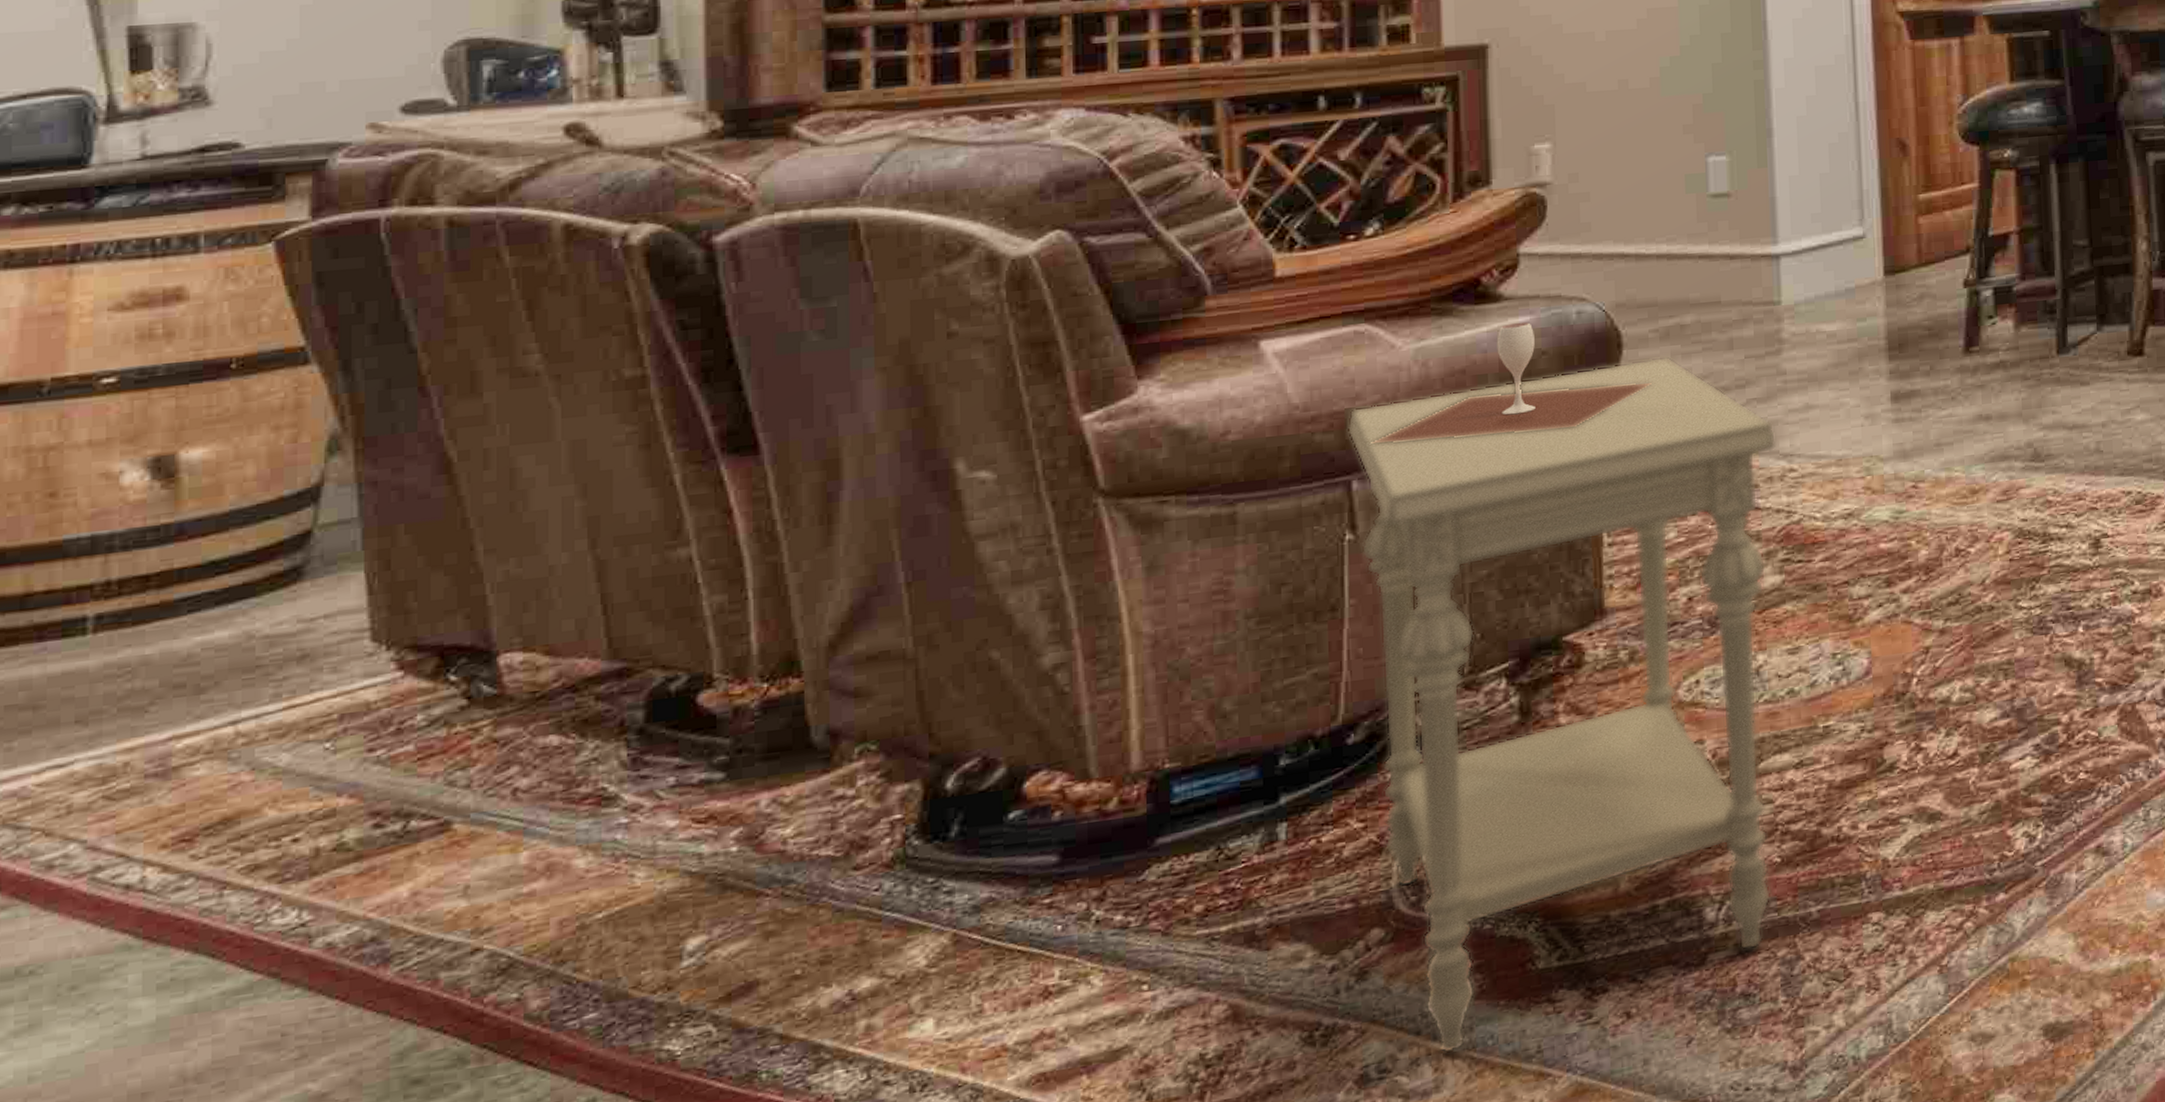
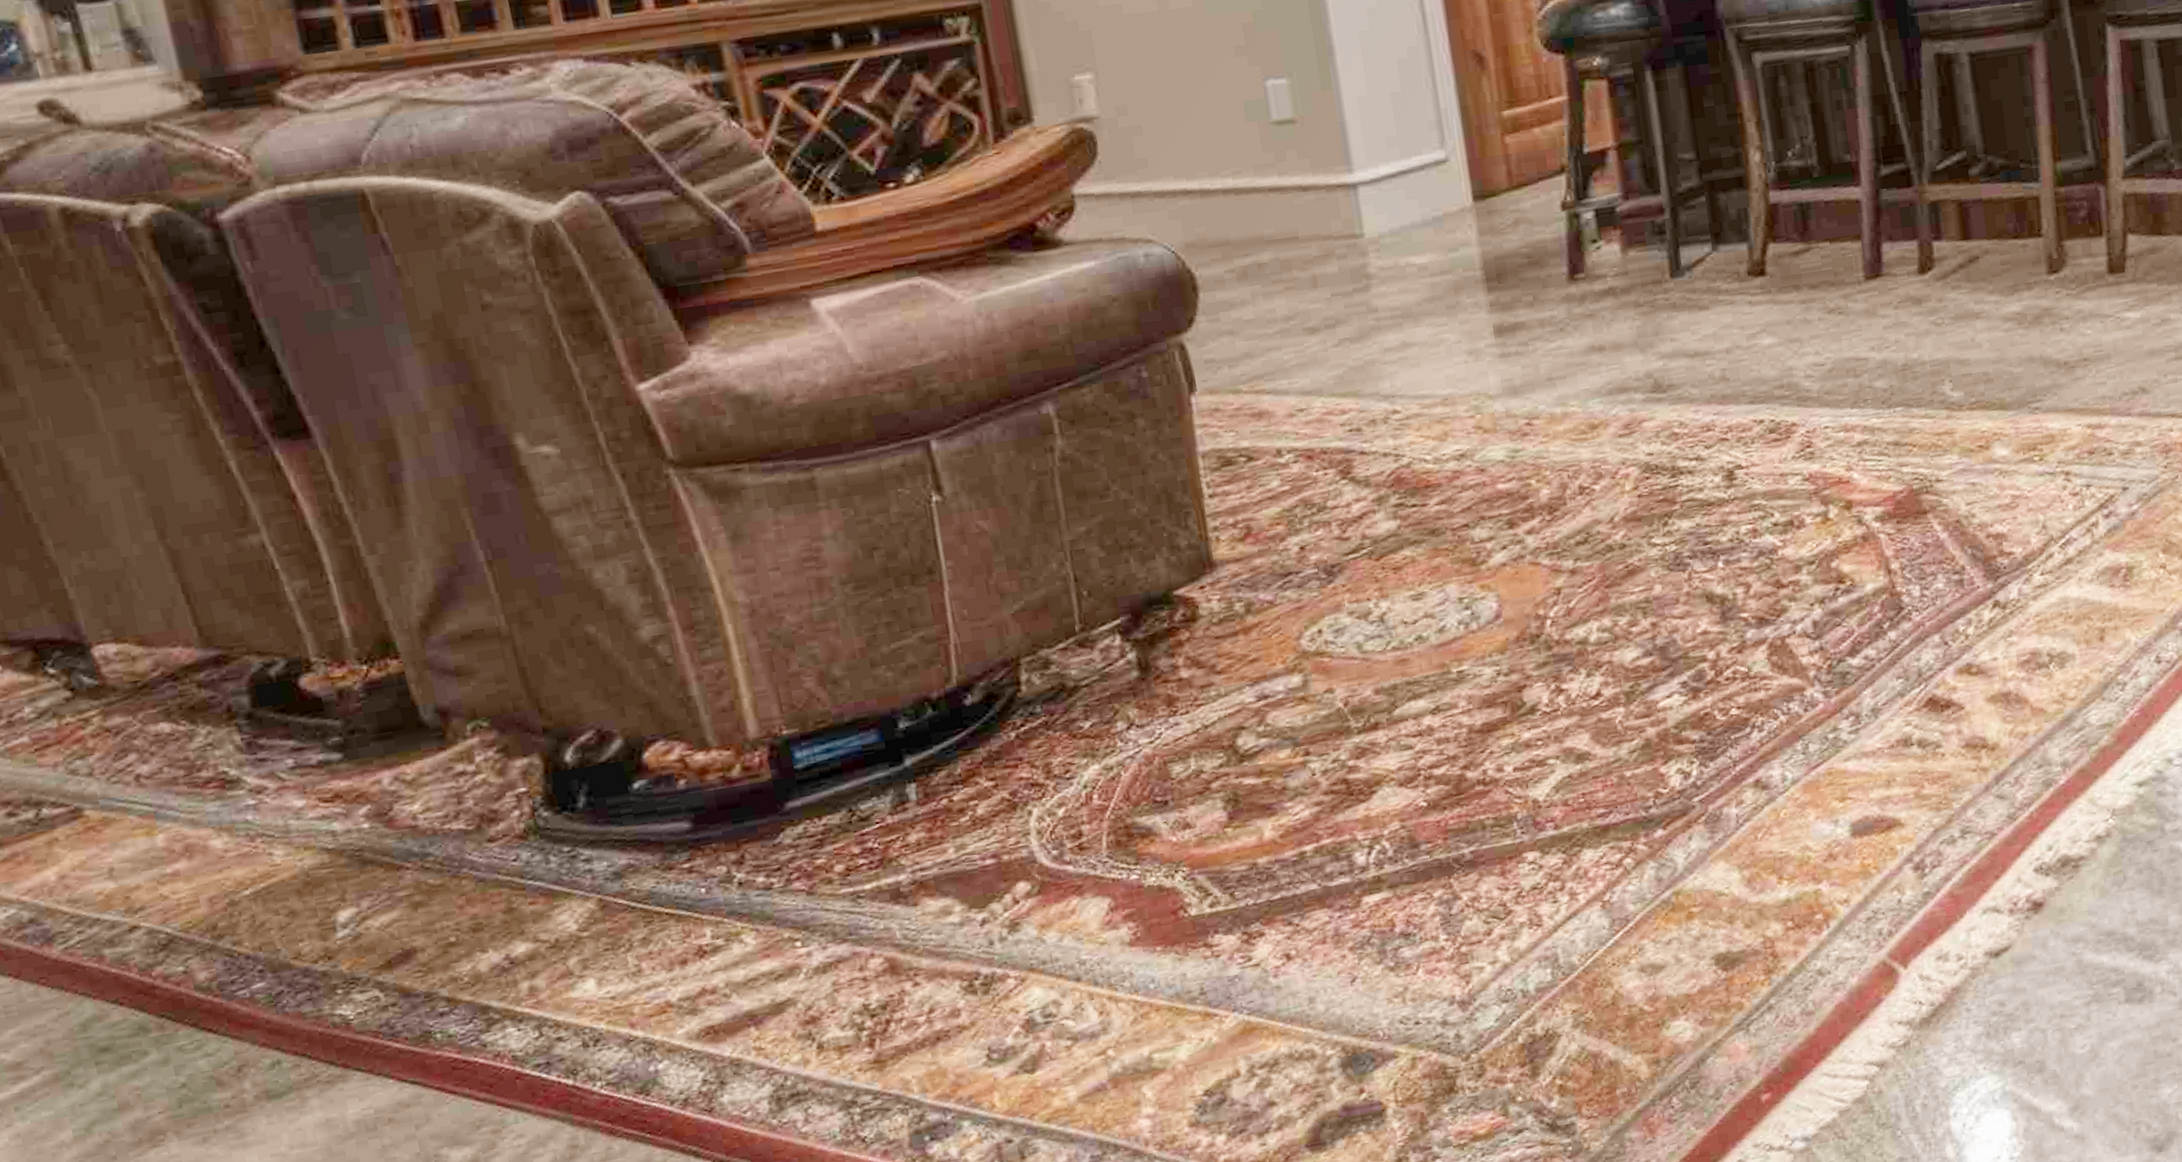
side table: present [1346,356,1777,1054] -> none [916,297,1422,999]
wine glass: present [1371,322,1653,445] -> none [944,267,1236,403]

